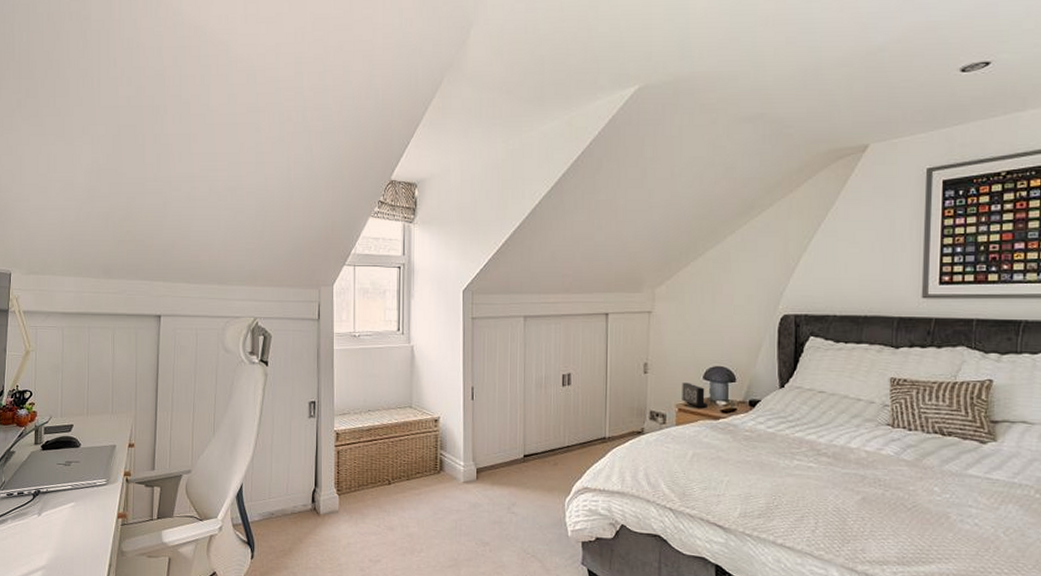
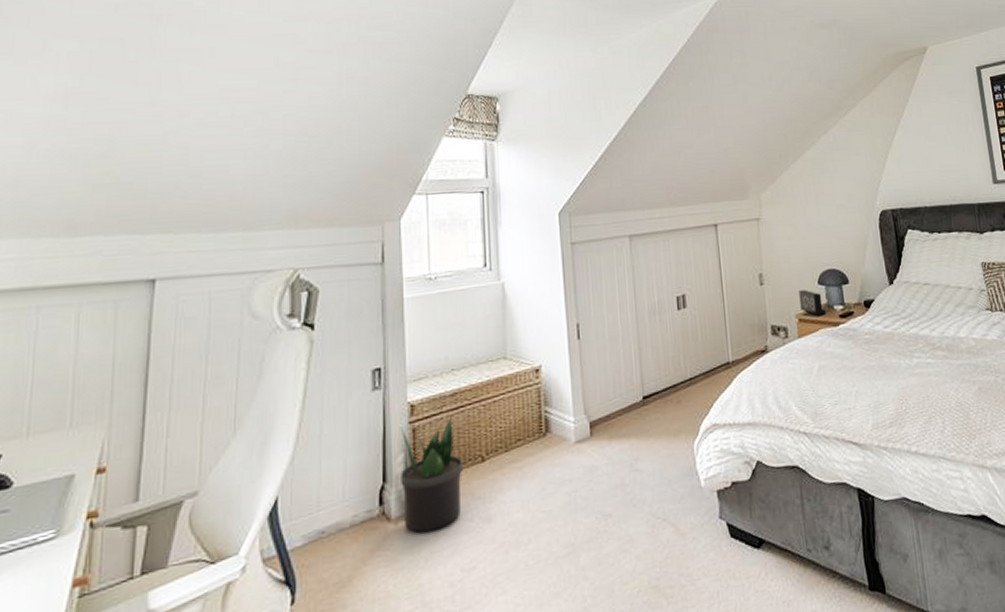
planter: none [328,447,374,529] -> present [400,417,463,533]

